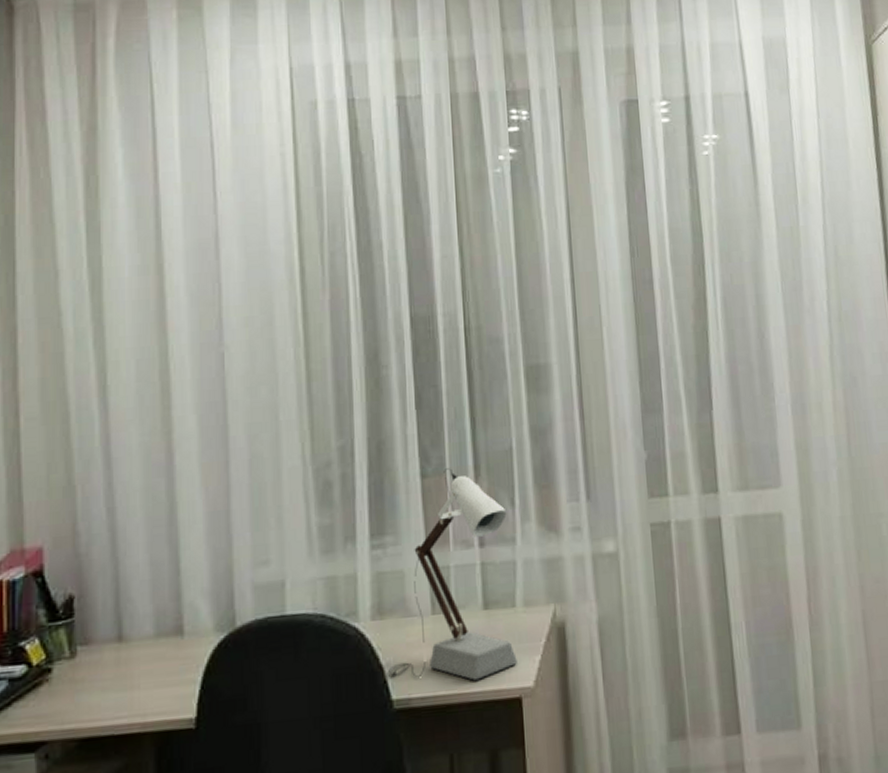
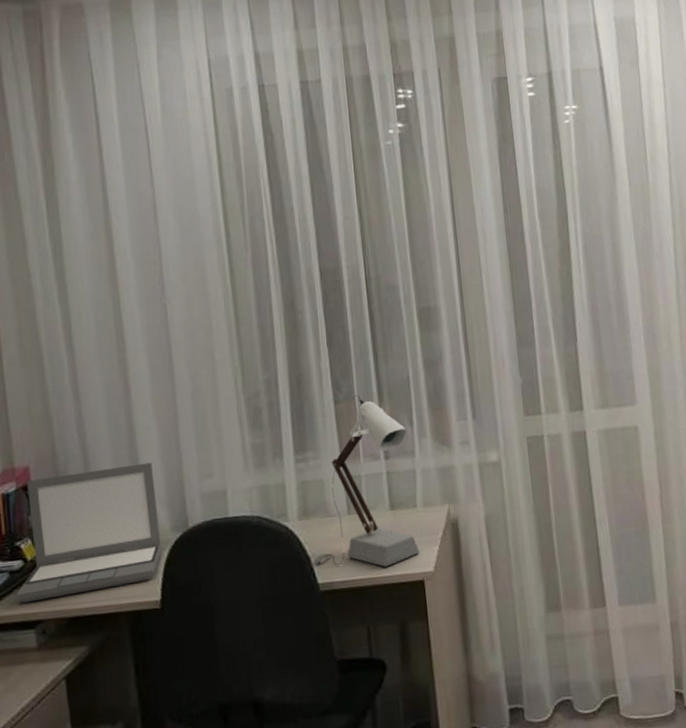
laptop: none [15,545,201,720] -> present [16,462,162,604]

